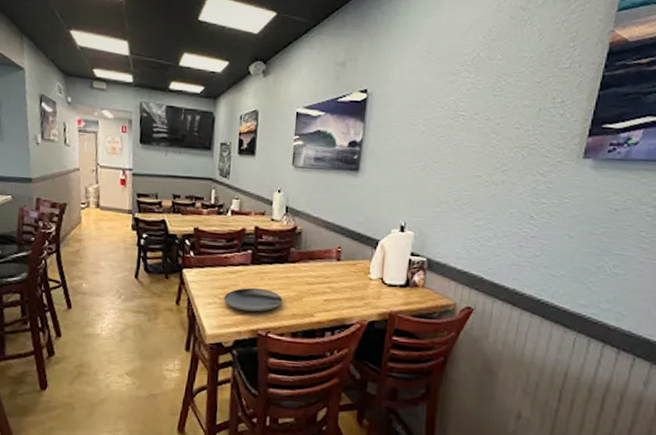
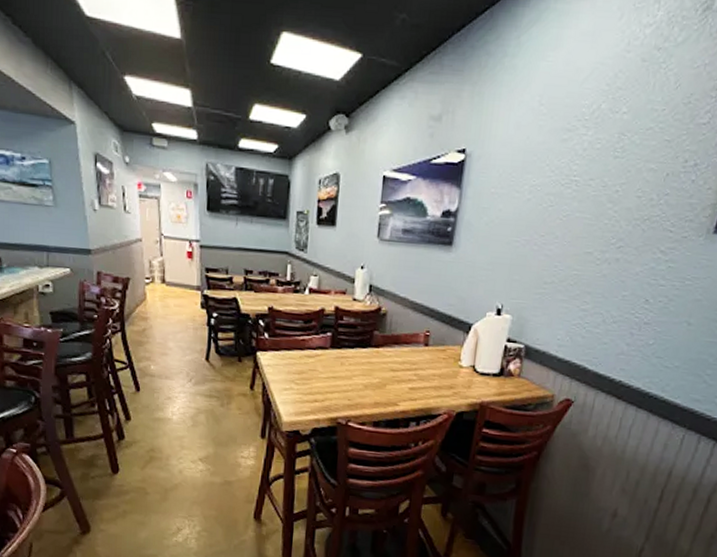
plate: present [224,287,283,312] -> none [301,373,365,399]

